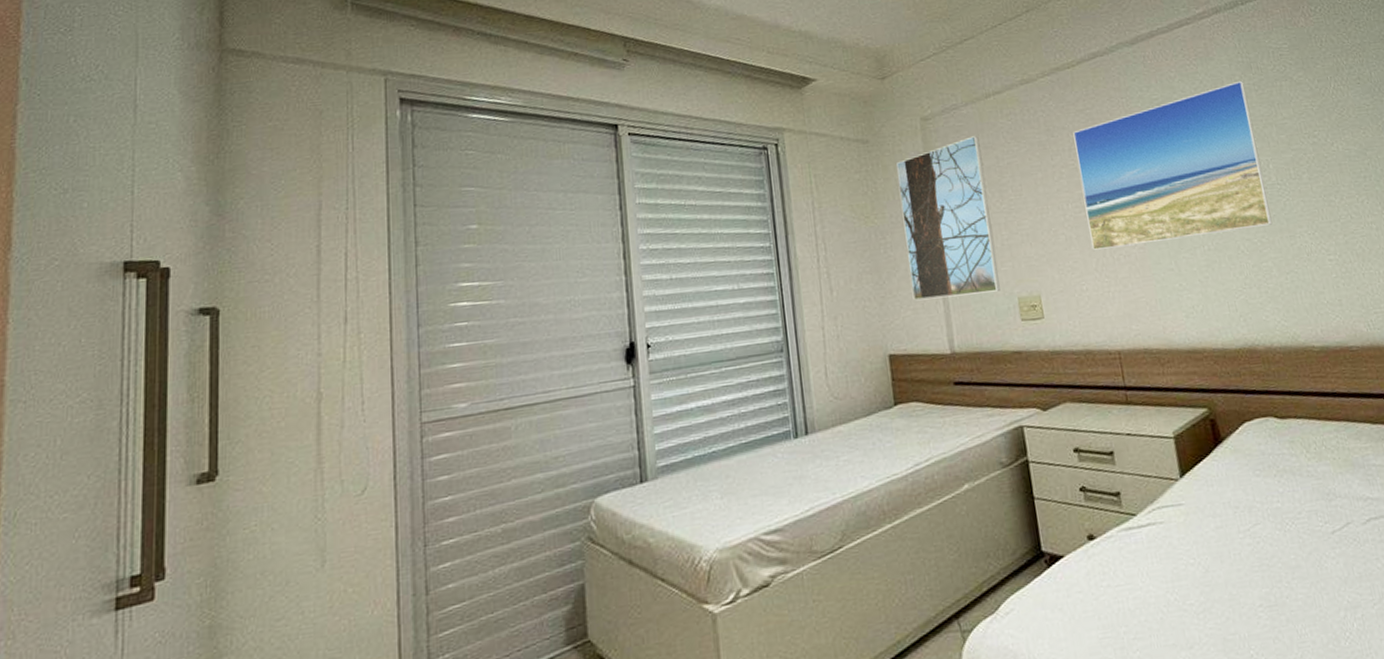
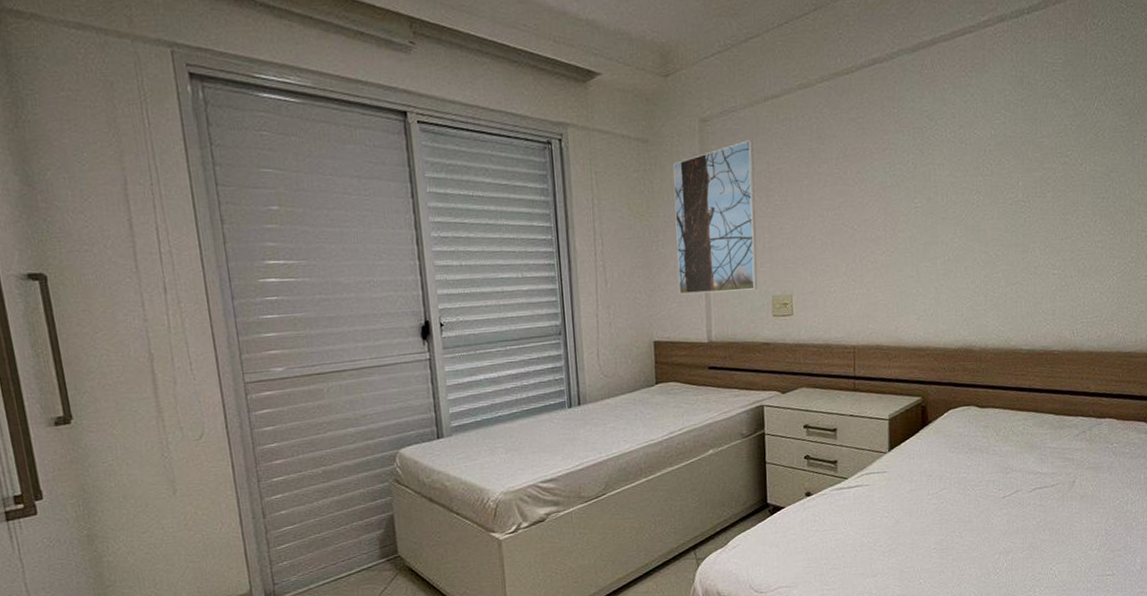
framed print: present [1073,80,1273,252] -> none [842,95,1012,257]

